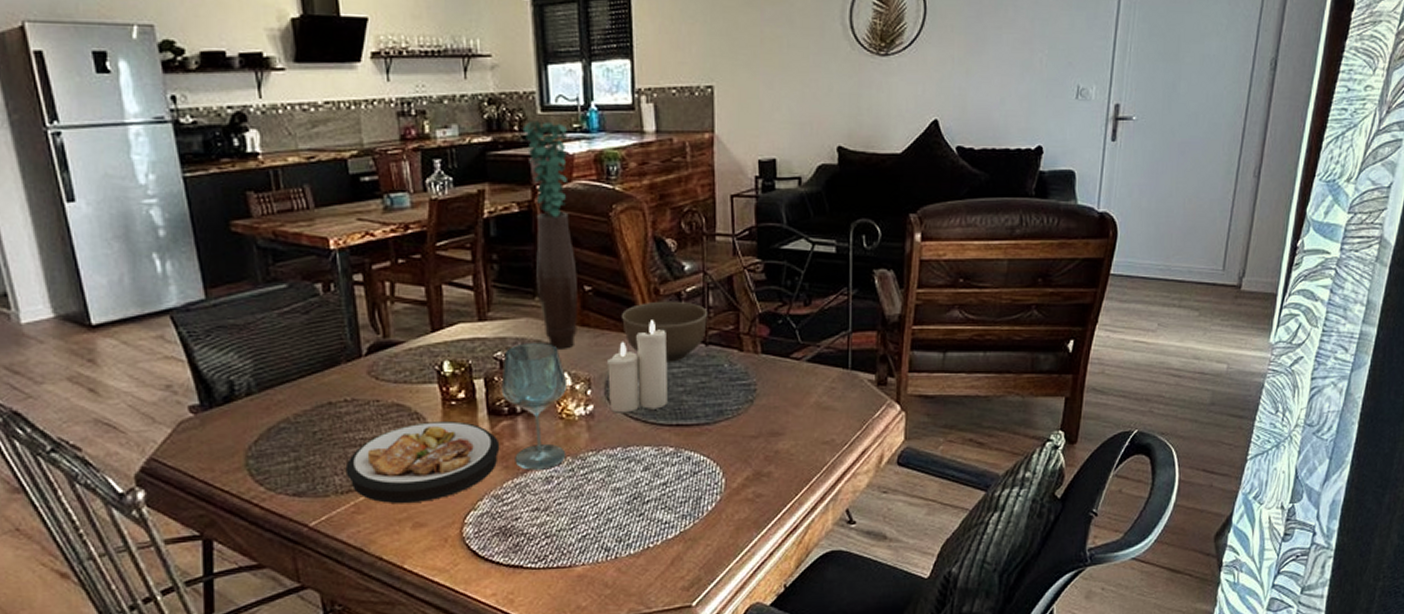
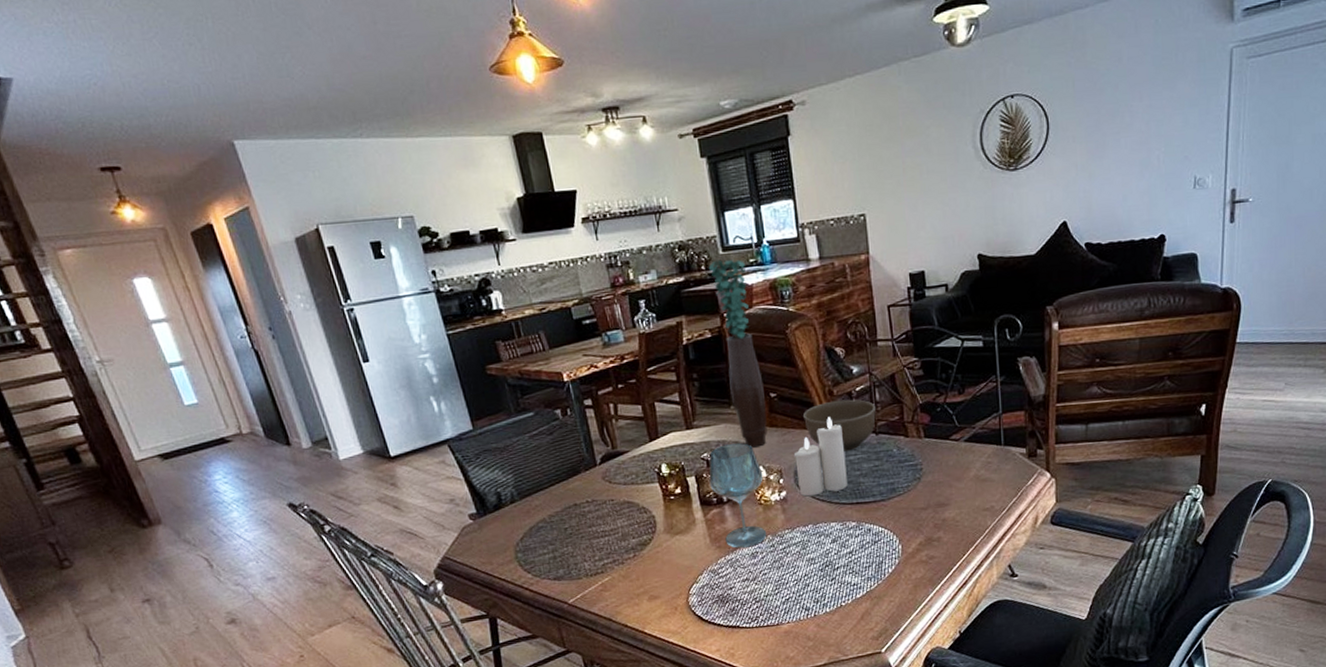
plate: present [345,421,500,503] -> none [592,512,713,582]

